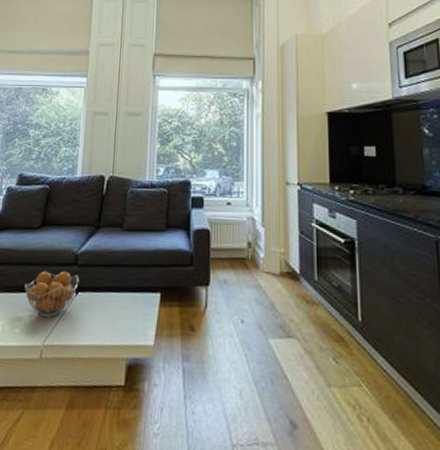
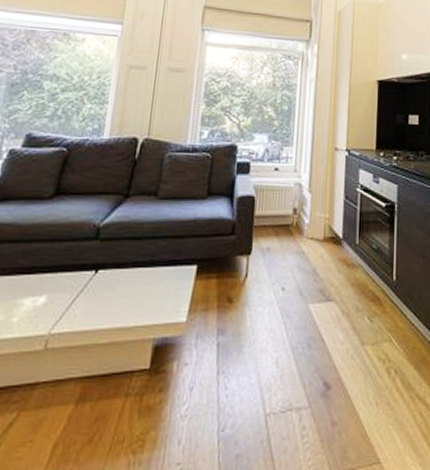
fruit basket: present [24,271,79,317] -> none [27,247,101,300]

